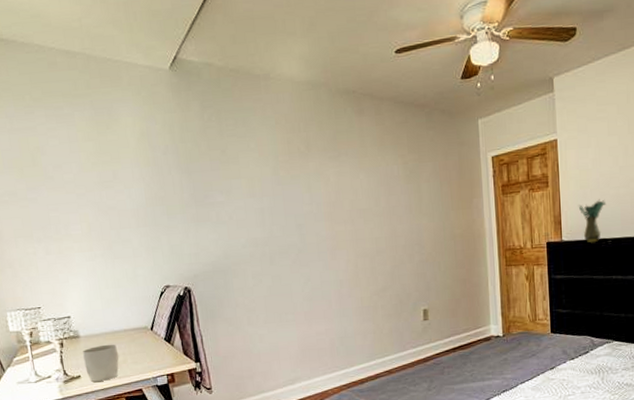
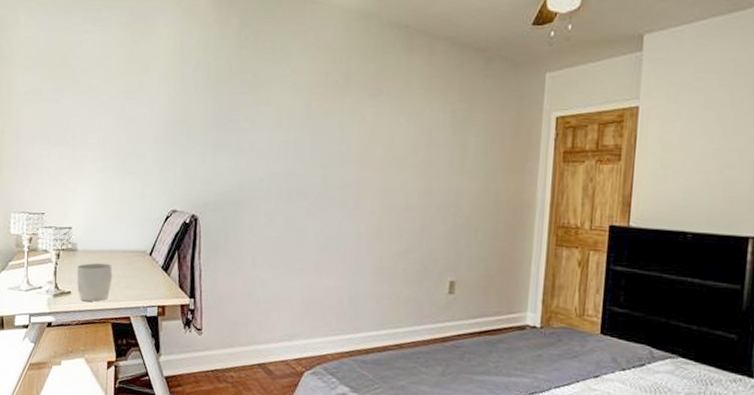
vase: present [578,199,607,245] -> none [655,183,691,236]

